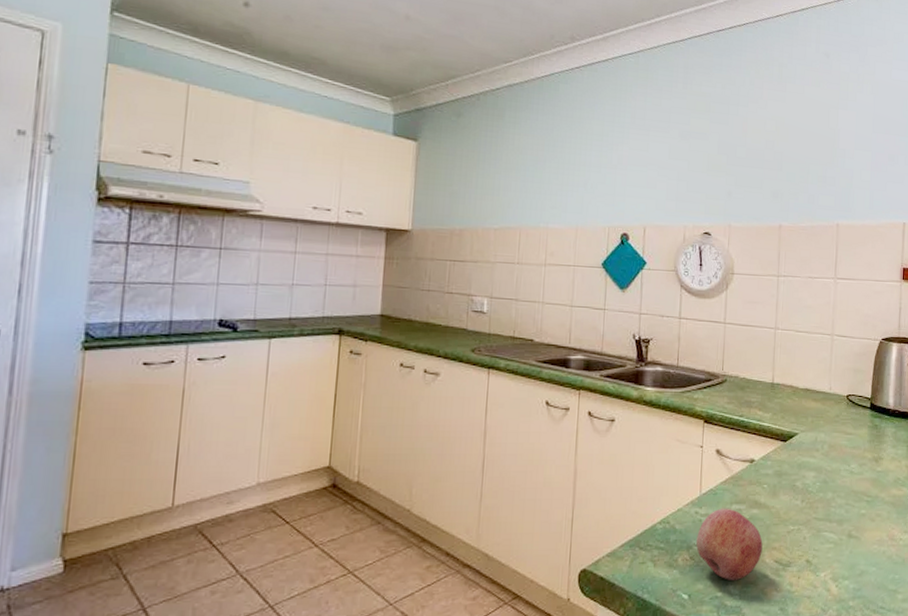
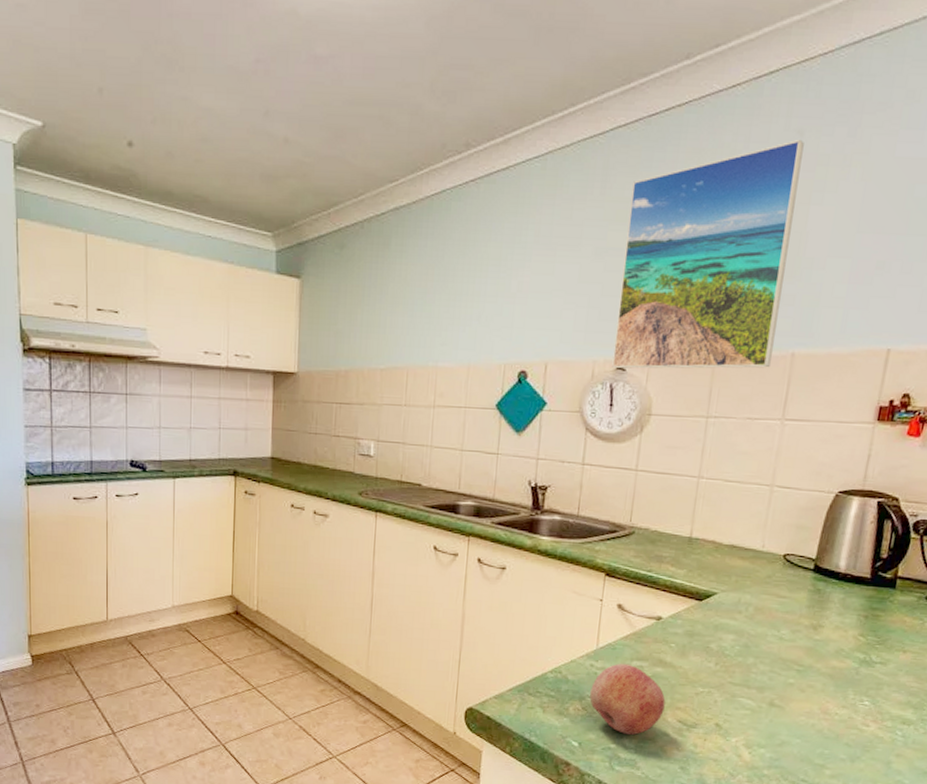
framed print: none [700,59,830,236] -> present [612,139,804,369]

